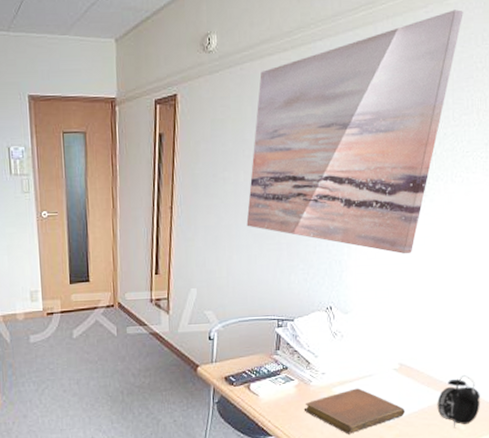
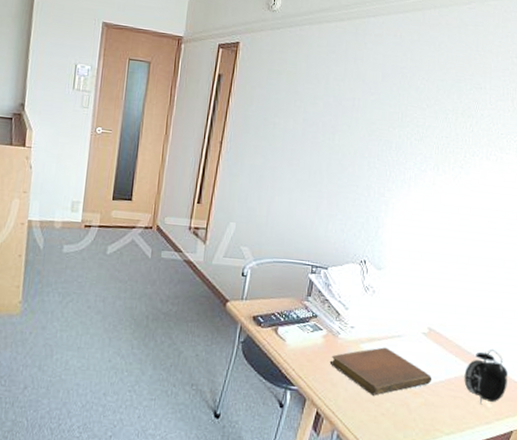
wall art: present [246,9,463,254] -> none [291,10,502,220]

